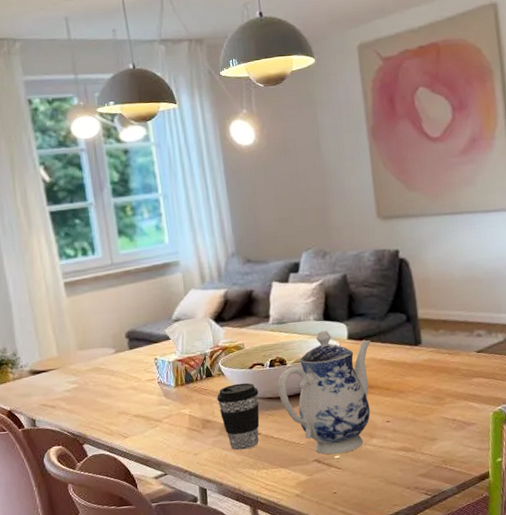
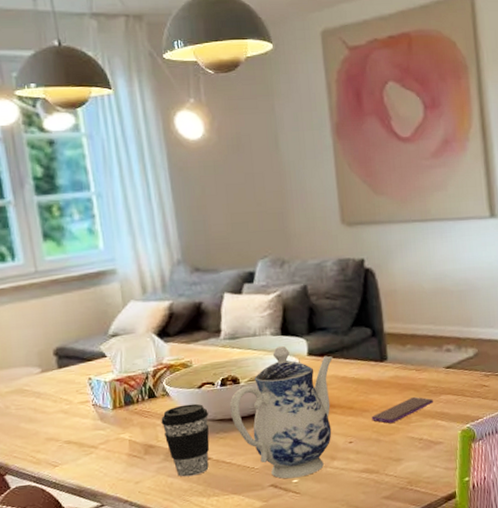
smartphone: none [407,379,466,404] -> present [371,396,433,423]

